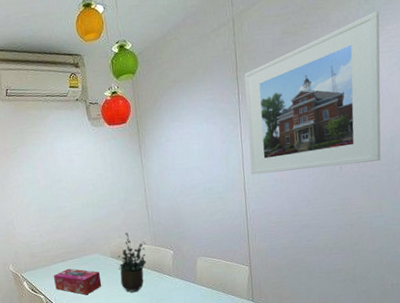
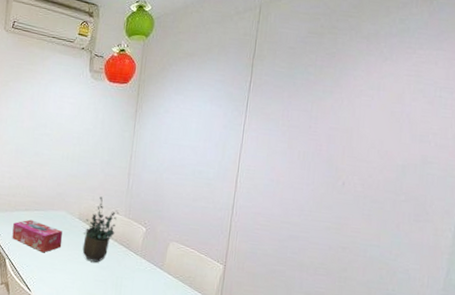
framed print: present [244,11,381,175] -> none [247,33,414,186]

